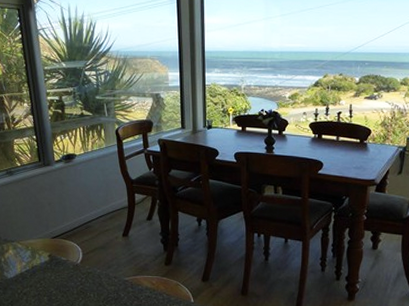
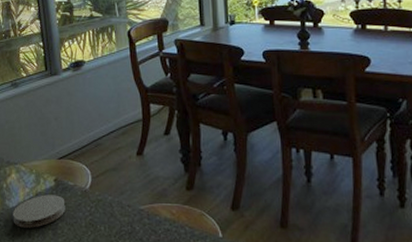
coaster: none [11,268,59,295] -> present [13,194,65,228]

